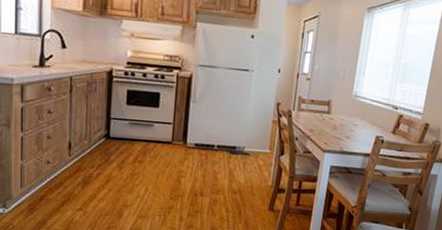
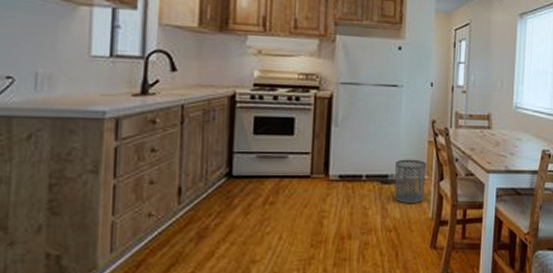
waste bin: none [240,134,271,173] -> present [394,159,427,204]

